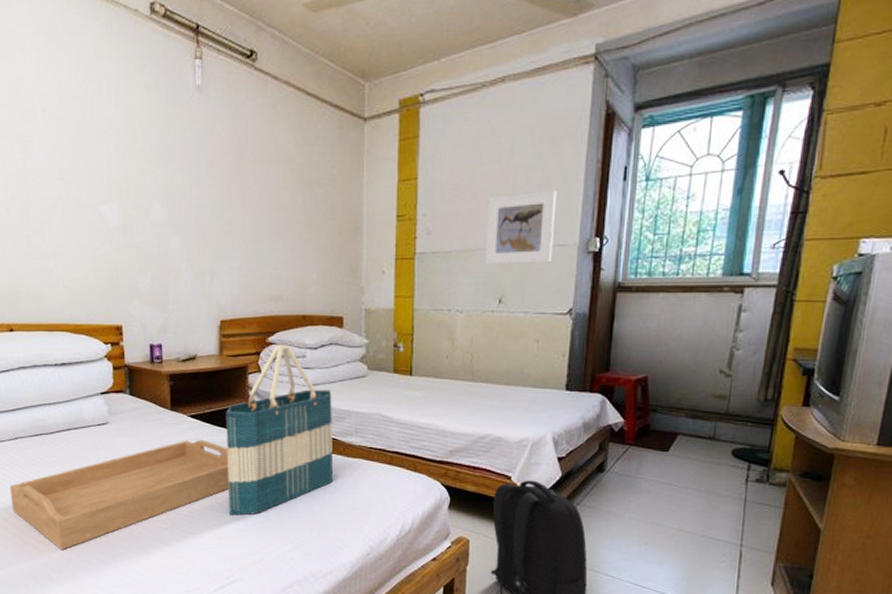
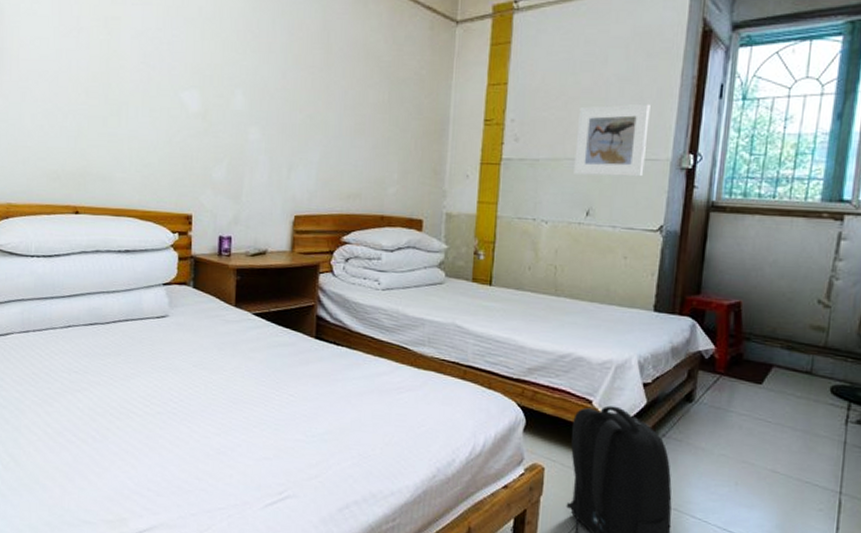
serving tray: present [9,439,230,551] -> none [56,339,292,452]
tote bag: present [226,345,333,515] -> none [288,244,406,425]

